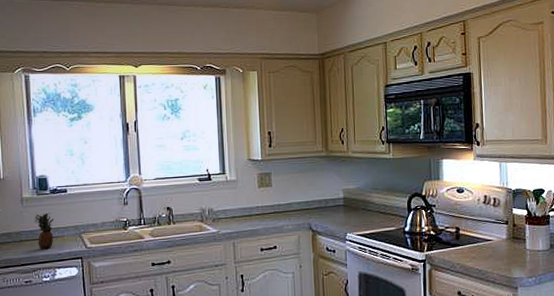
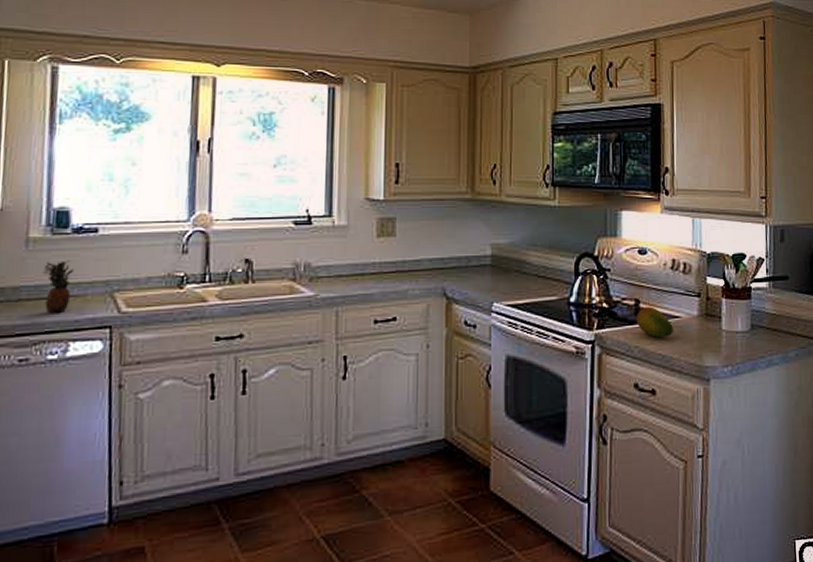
fruit: none [457,233,487,256] -> present [636,306,673,338]

